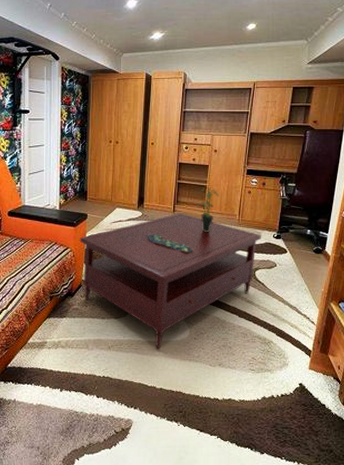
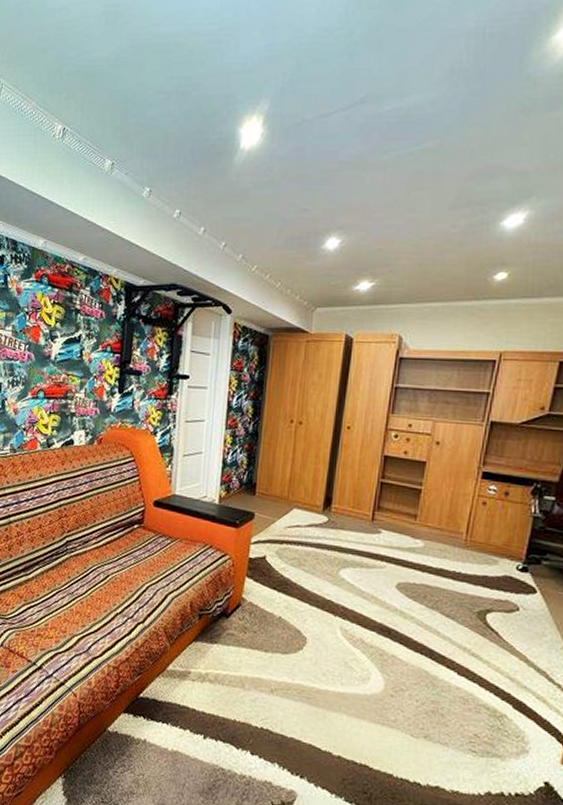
coffee table: present [80,213,262,349] -> none [242,522,500,703]
decorative bowl: present [145,234,194,253] -> none [331,547,398,578]
potted plant: present [197,186,219,233] -> none [405,490,439,554]

